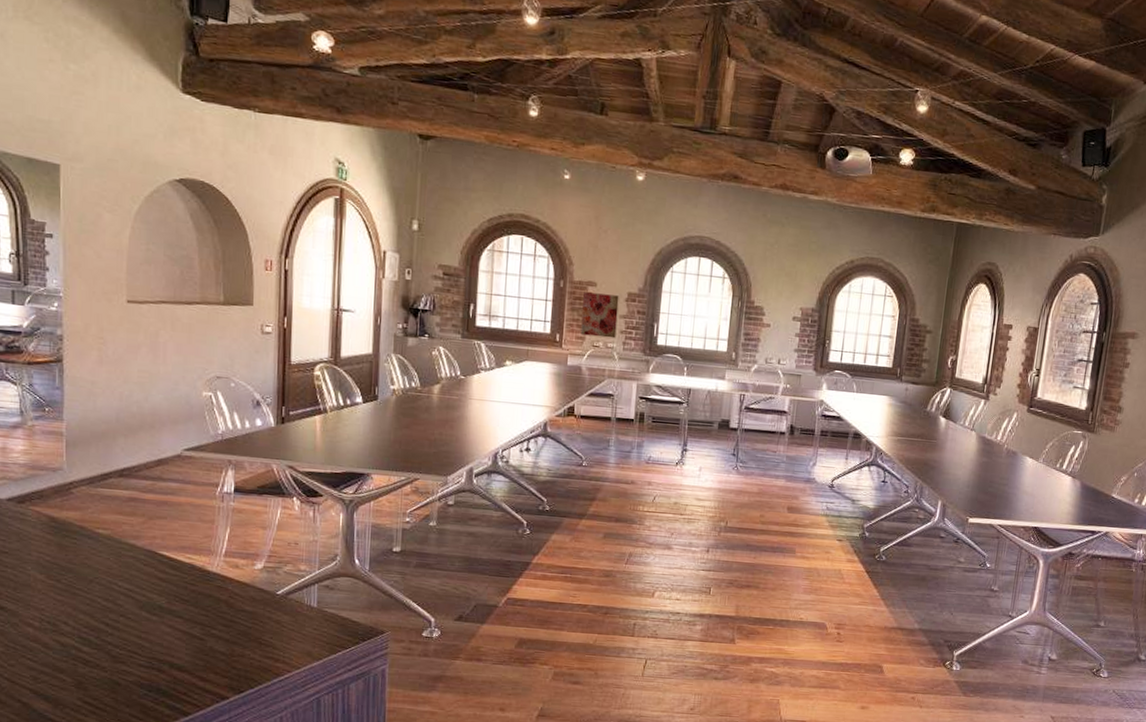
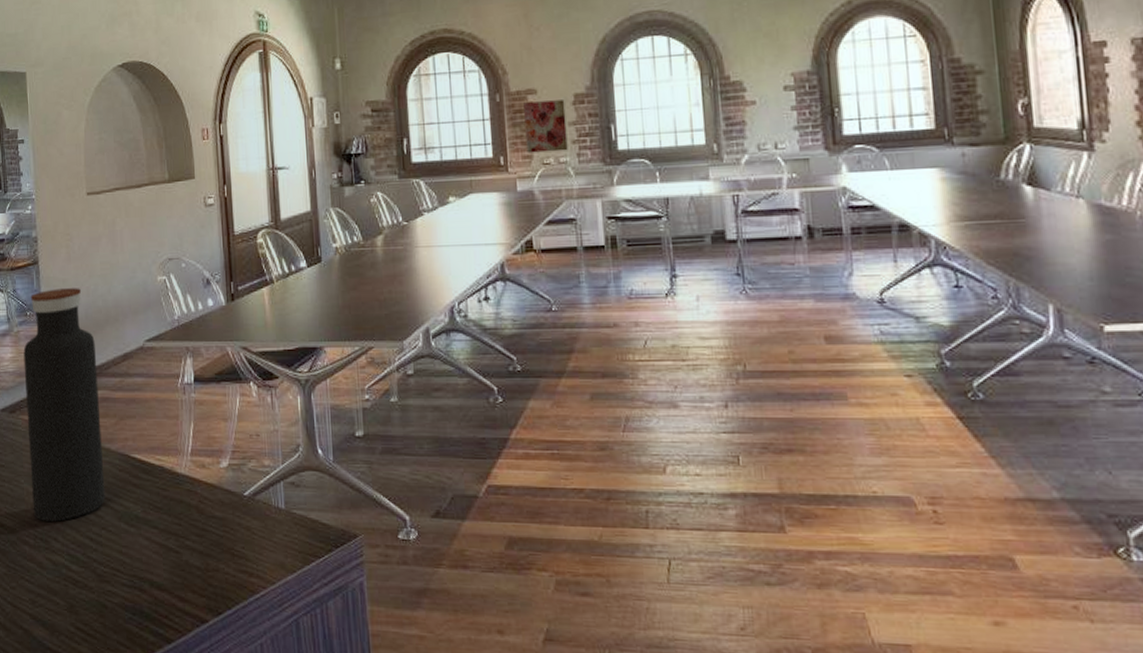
water bottle: none [38,389,127,608] -> present [23,288,106,522]

